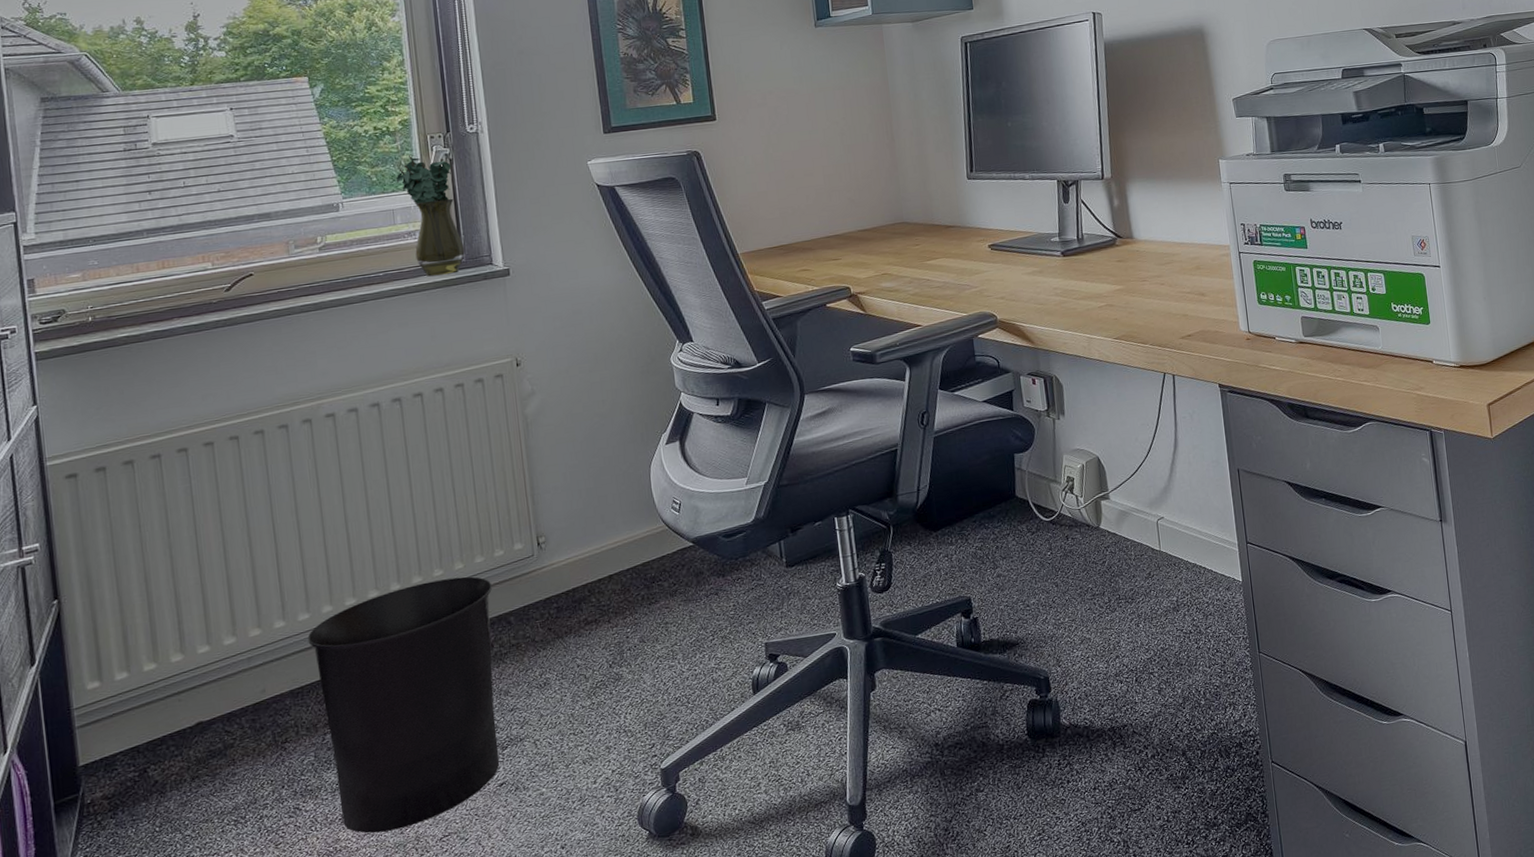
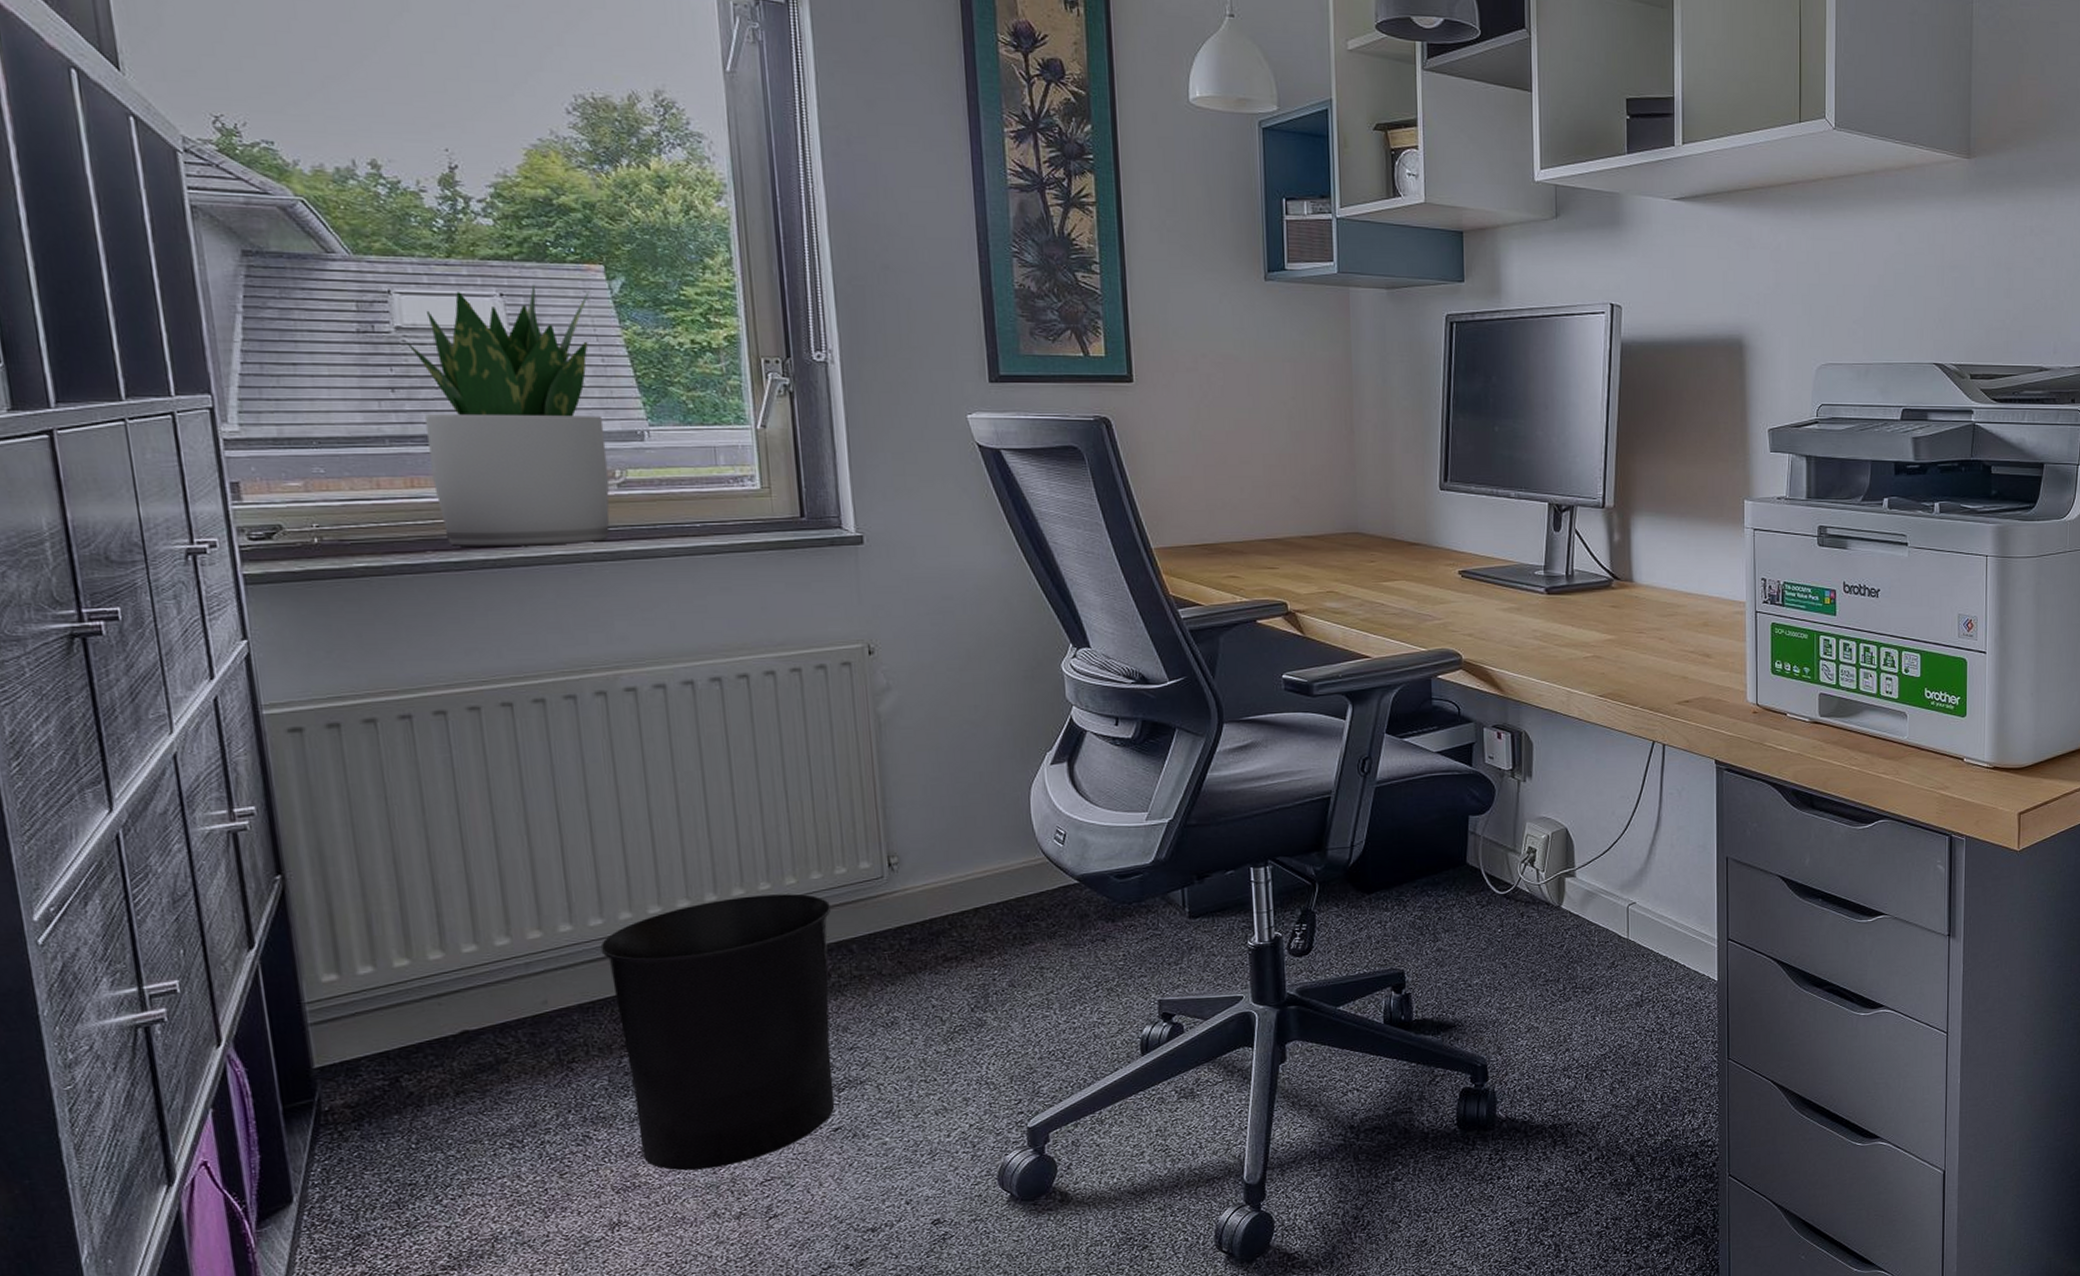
planter: none [160,97,313,312] -> present [405,284,610,546]
vase: present [396,155,465,277] -> none [720,381,807,535]

